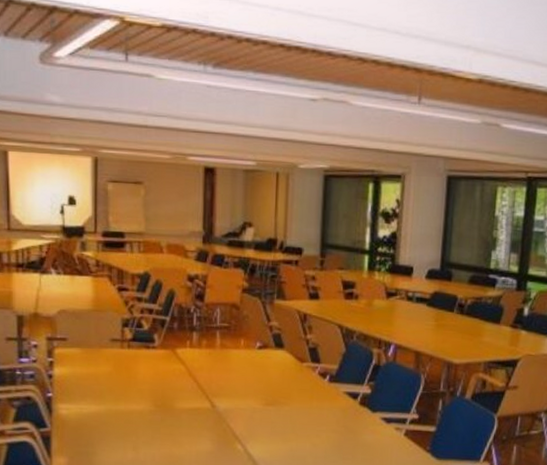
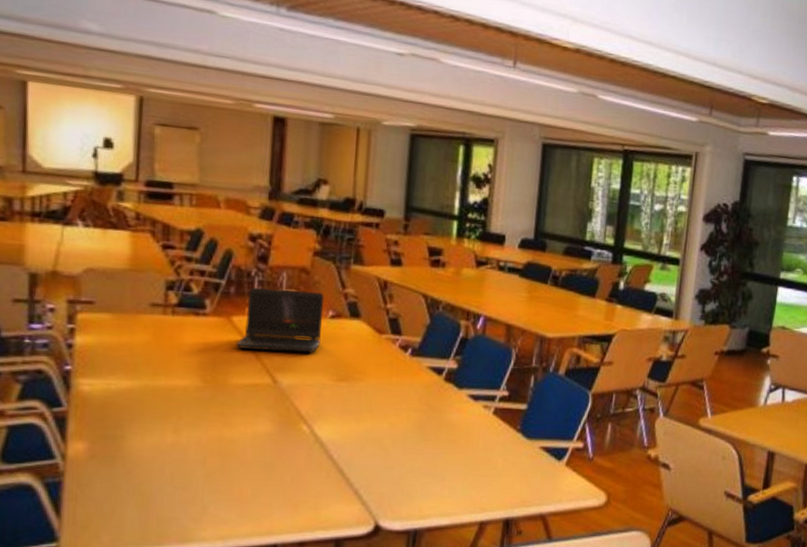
laptop computer: none [180,323,253,381] -> present [236,288,325,353]

